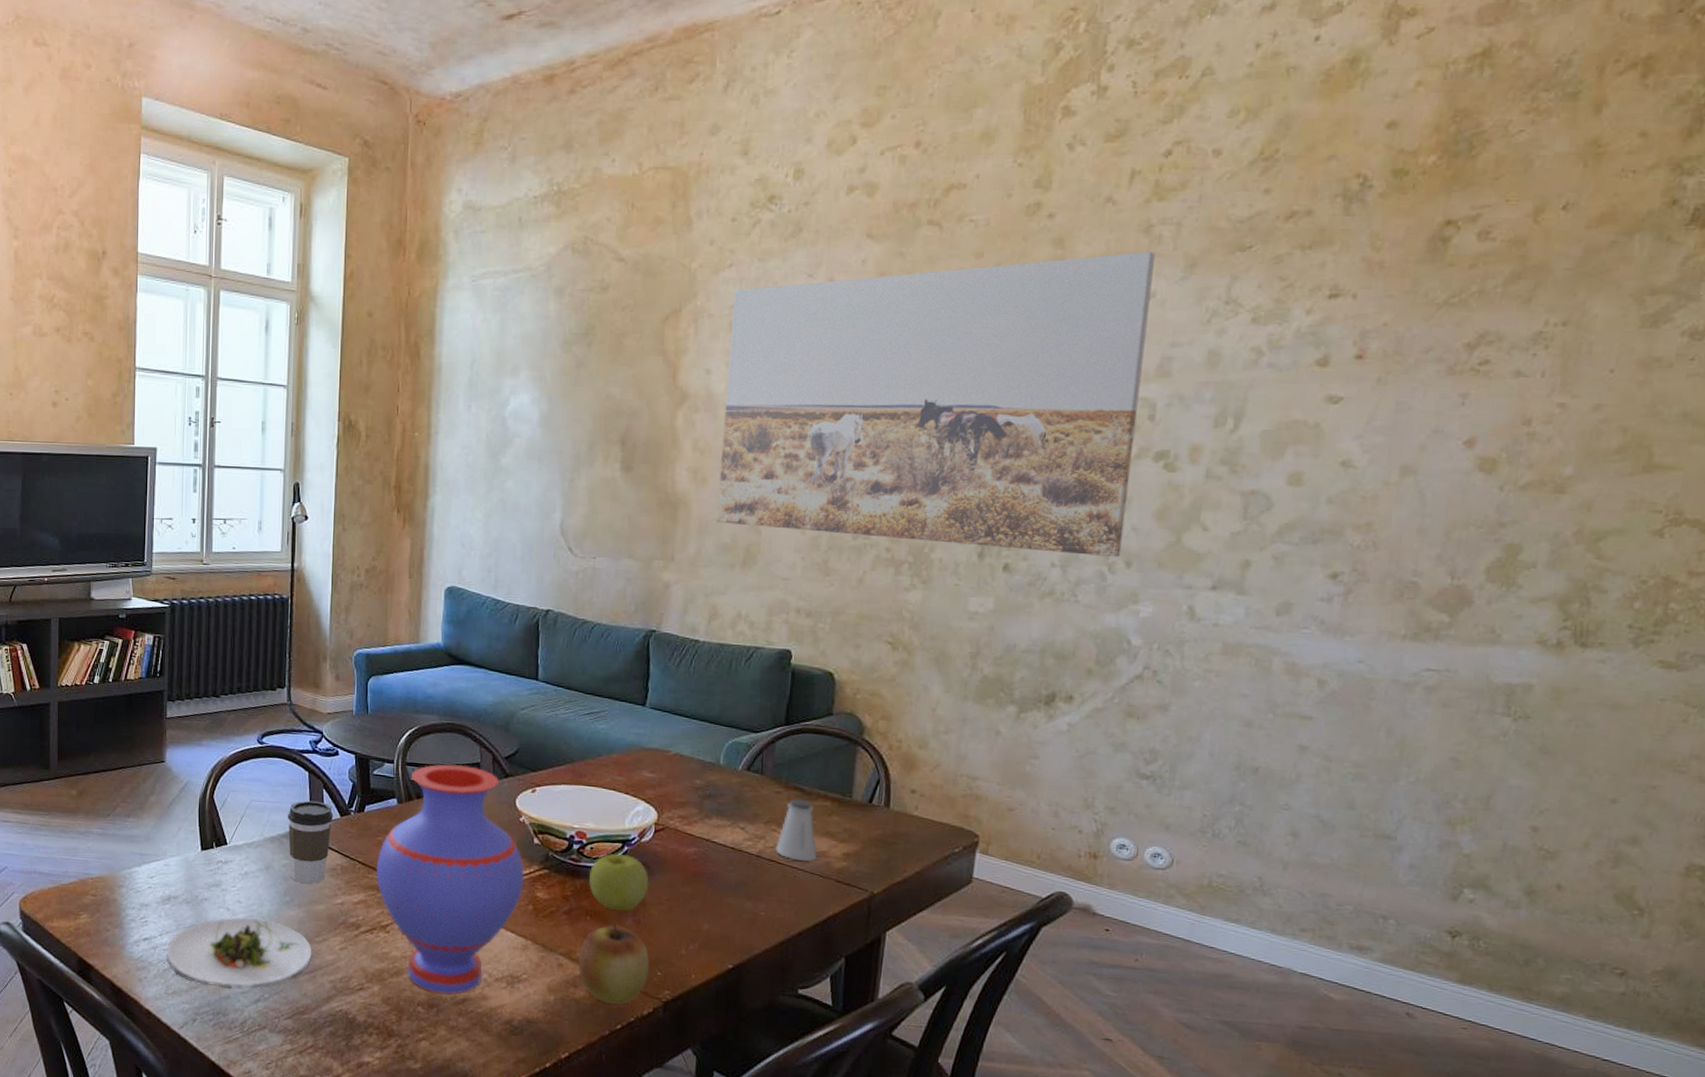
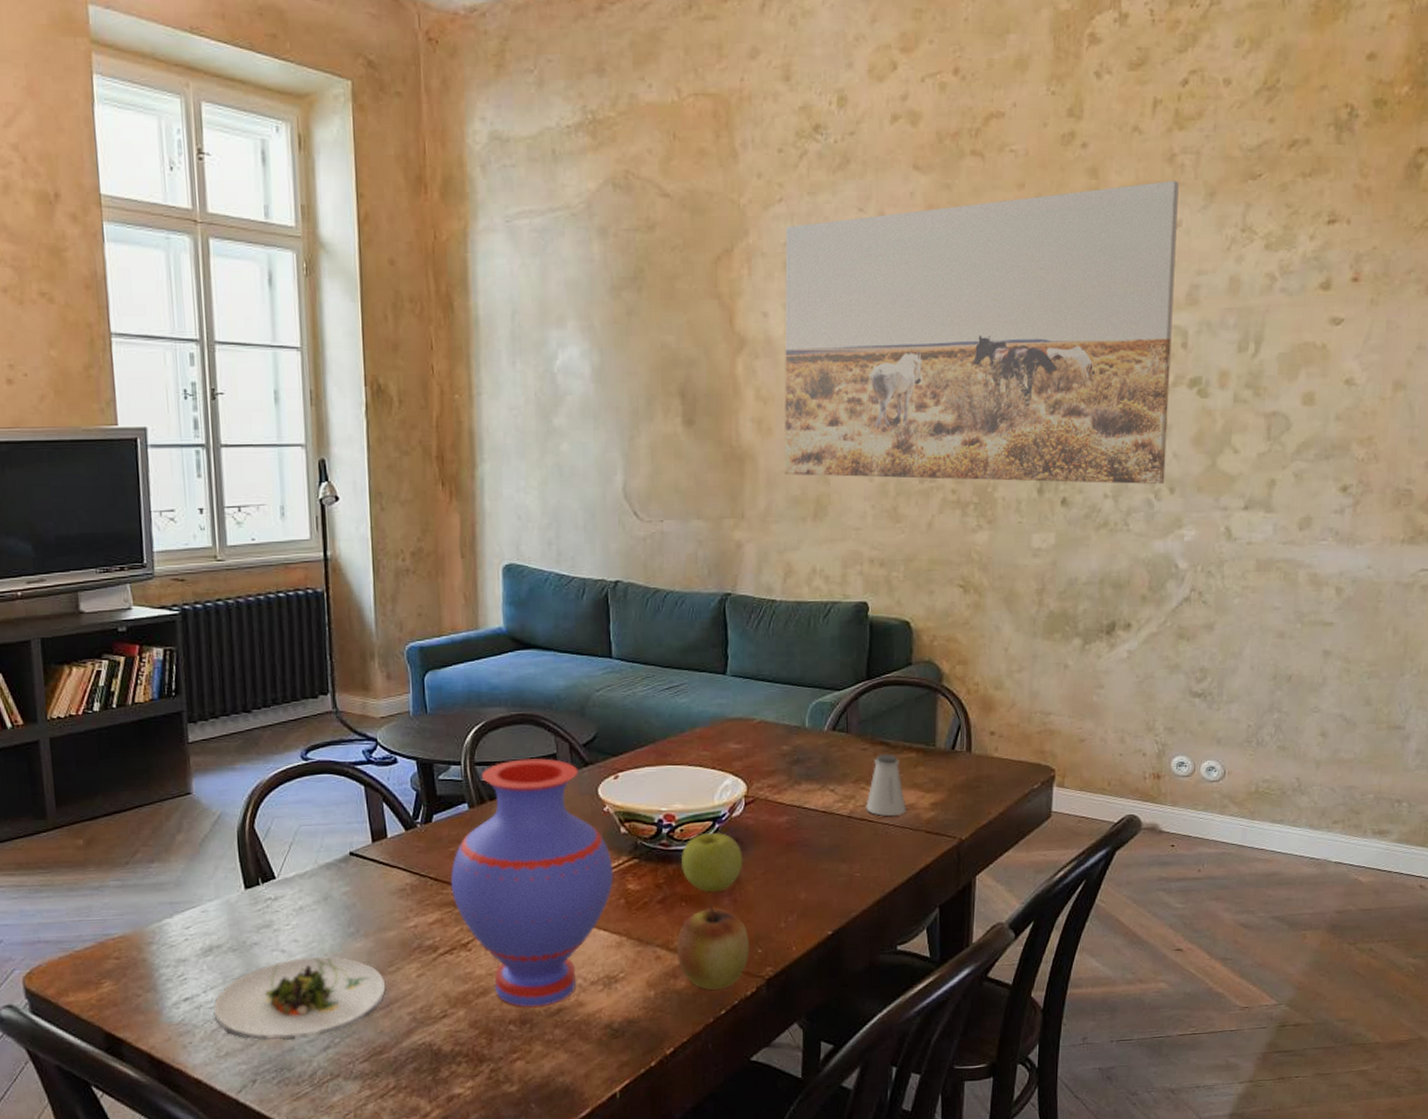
coffee cup: present [288,800,334,884] -> none [344,817,398,911]

